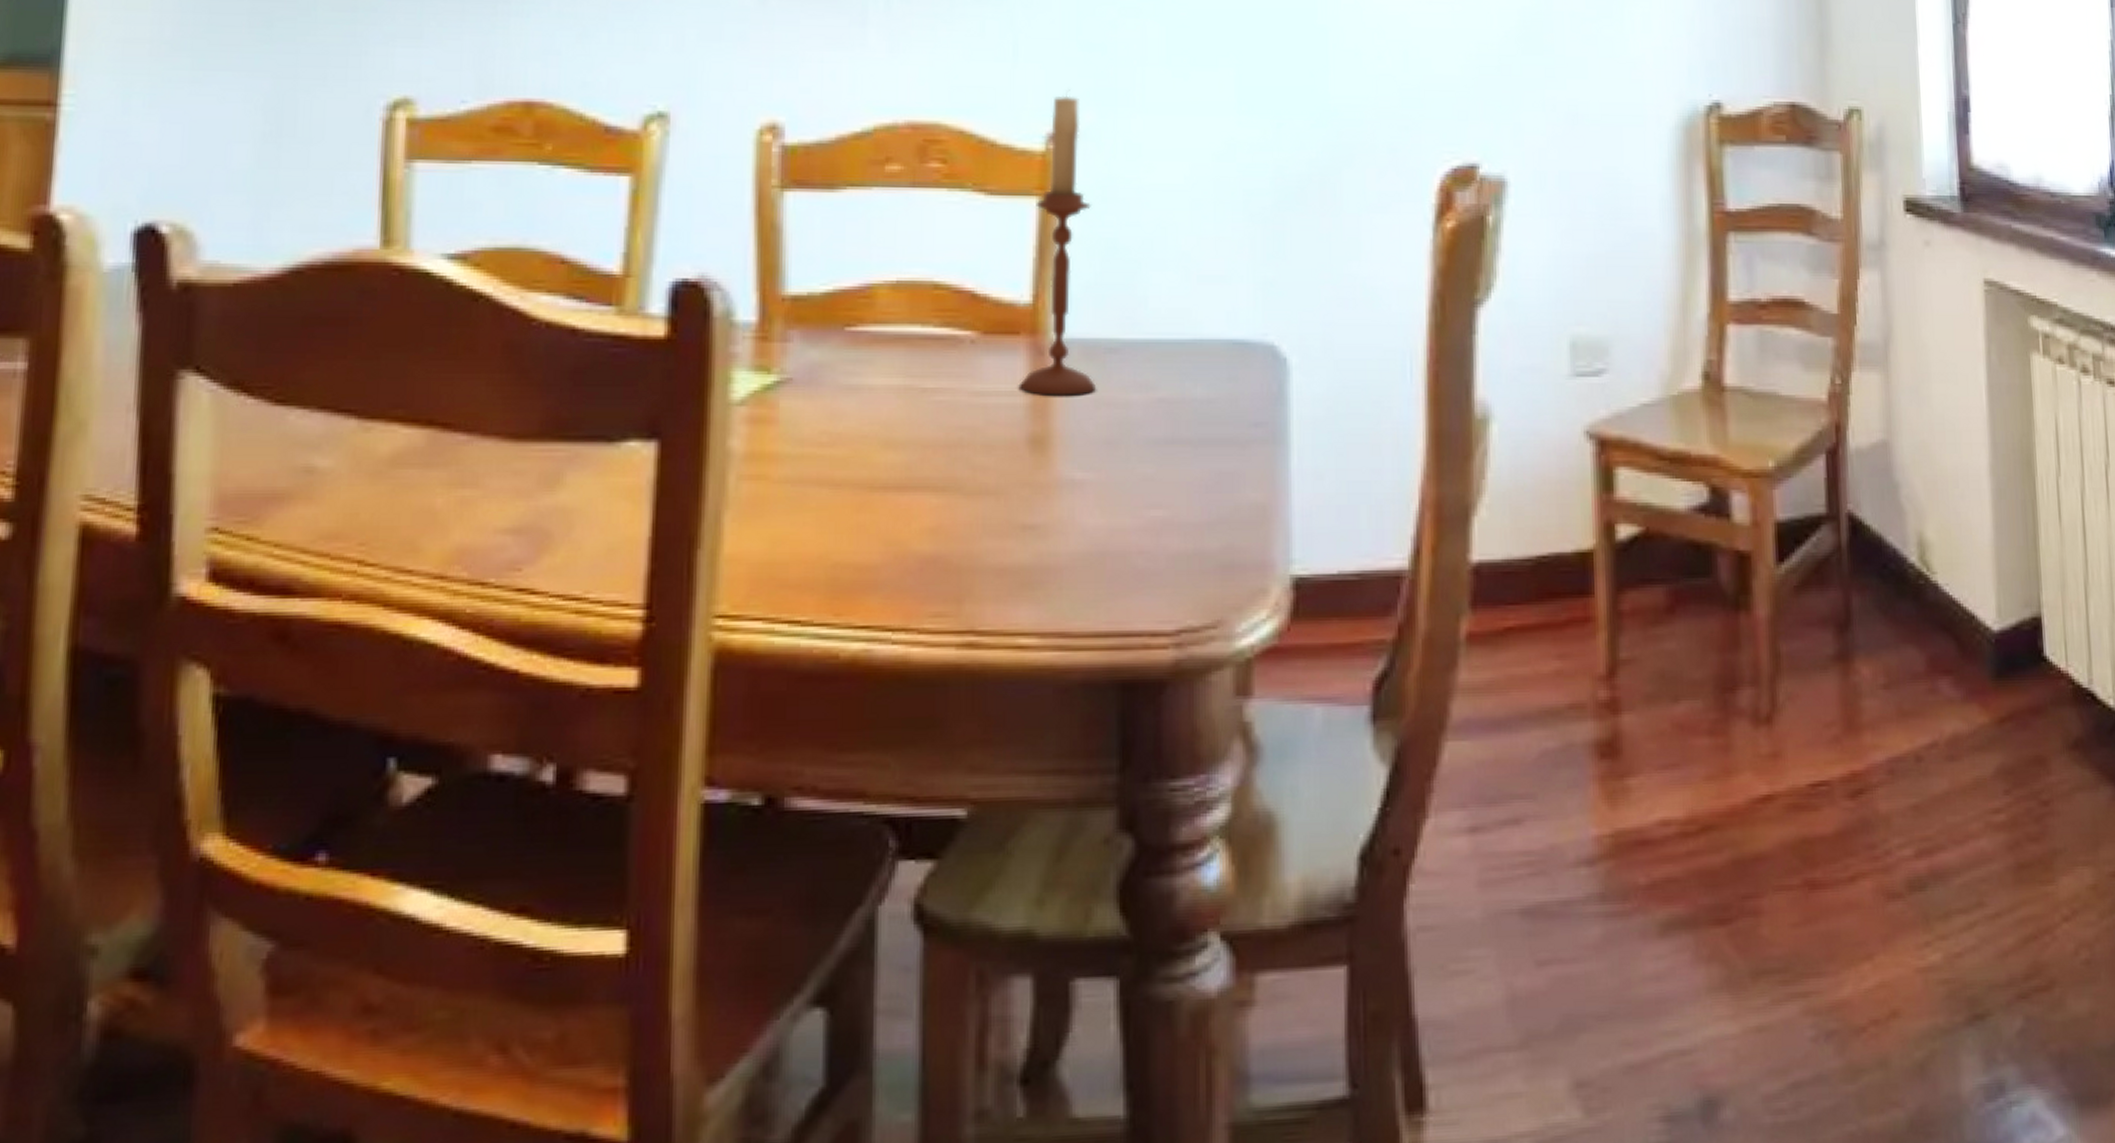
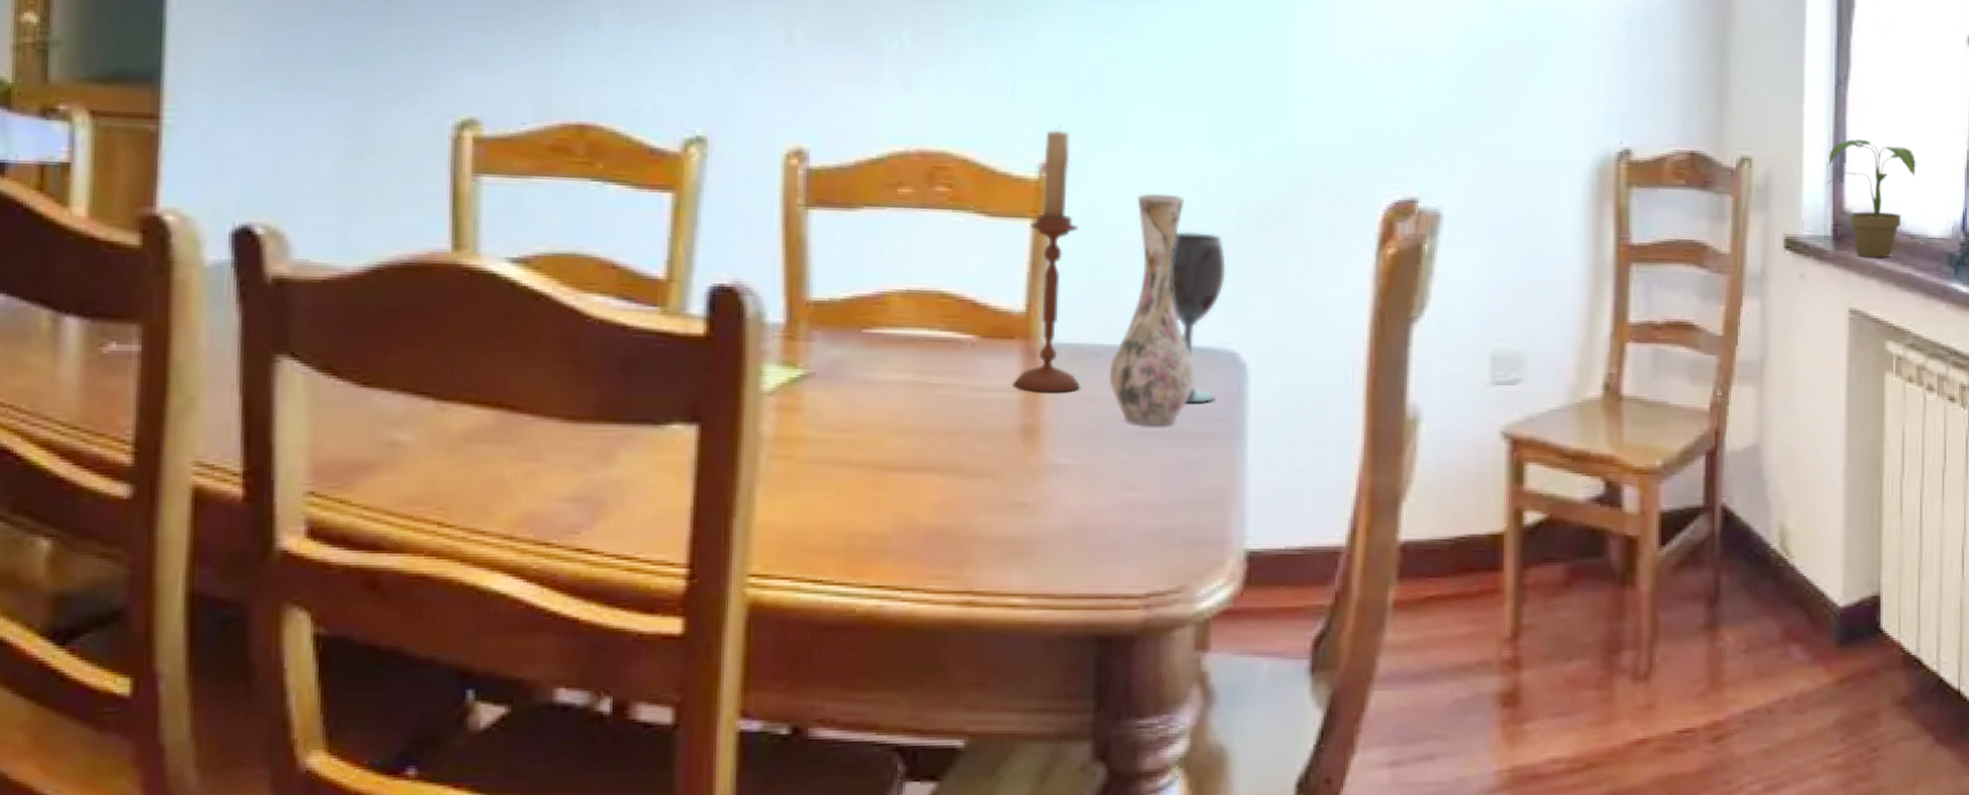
vase: none [1129,164,1228,432] -> present [1109,193,1195,426]
wine glass: none [1196,206,1262,406] -> present [1169,231,1227,405]
potted plant: none [1947,84,2053,220] -> present [1825,138,1917,258]

